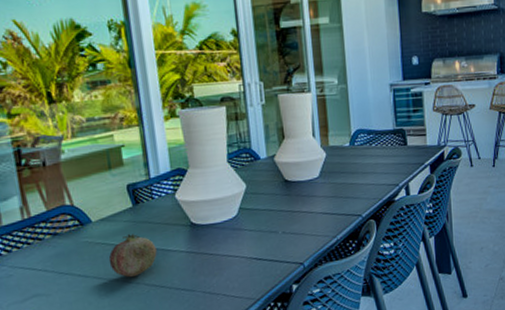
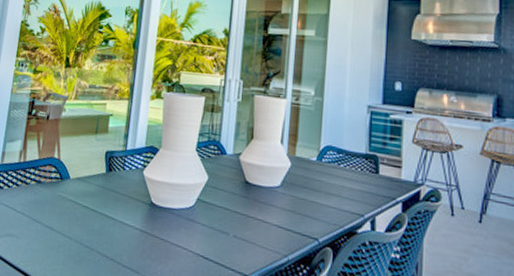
fruit: present [108,233,157,278] -> none [73,197,116,242]

